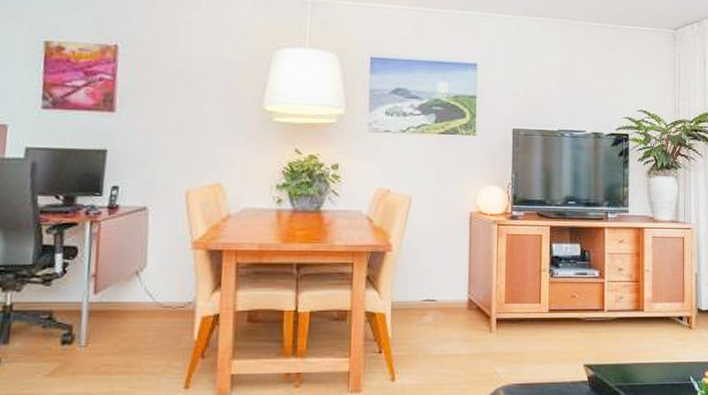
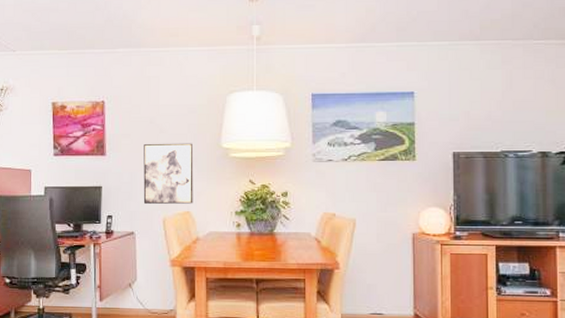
wall art: none [161,100,229,175] -> present [143,143,194,204]

